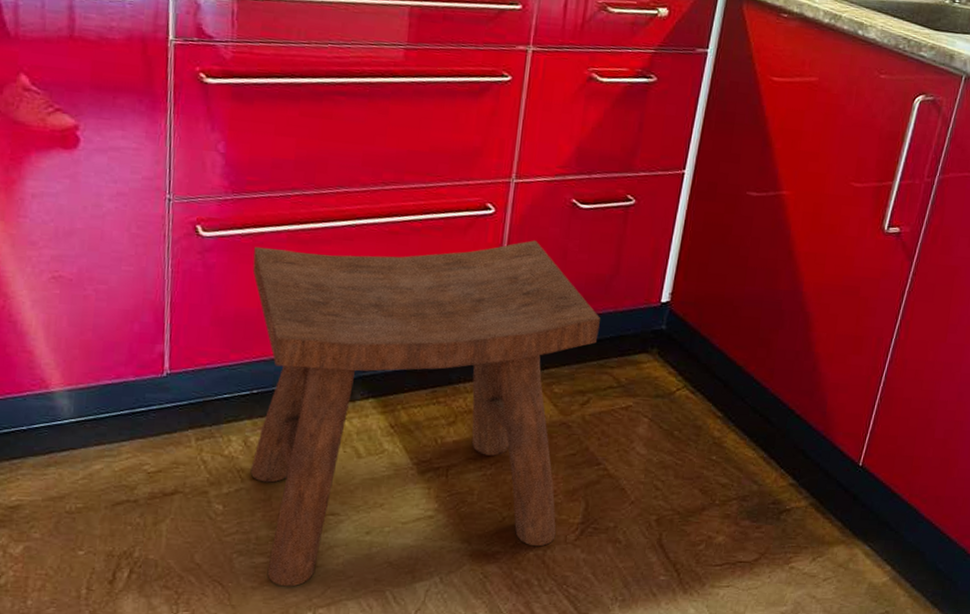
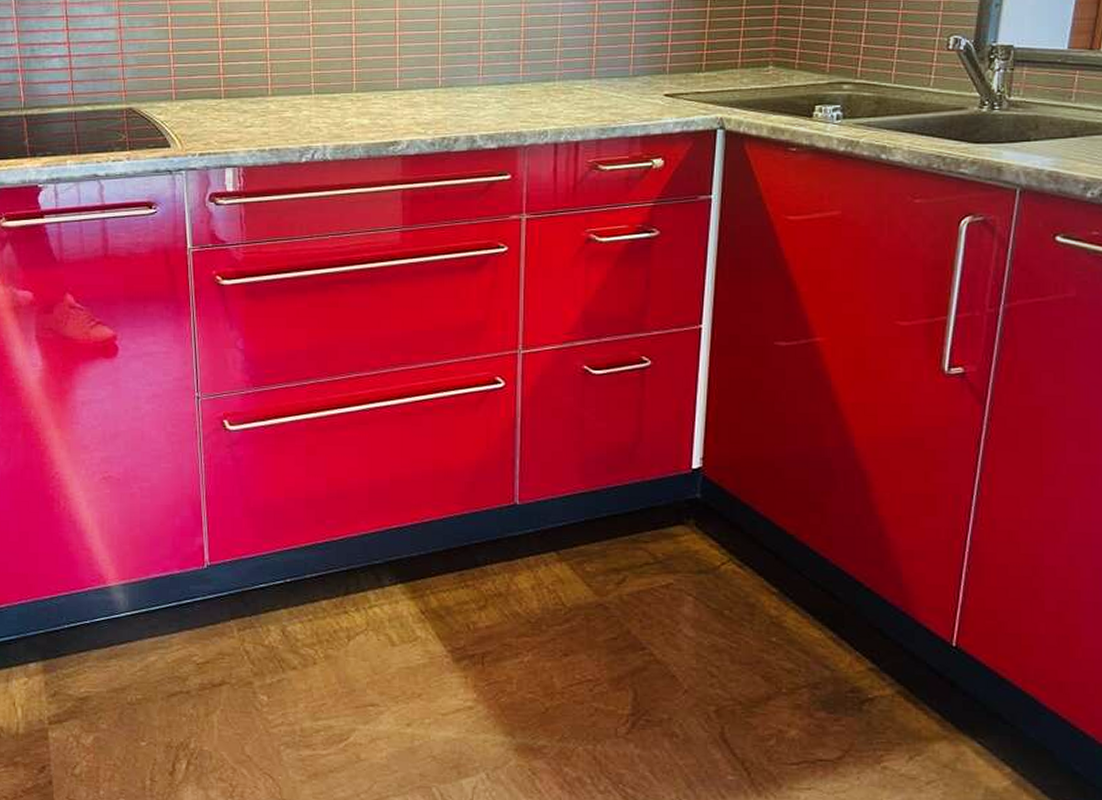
stool: present [250,240,600,587] -> none [277,411,627,781]

